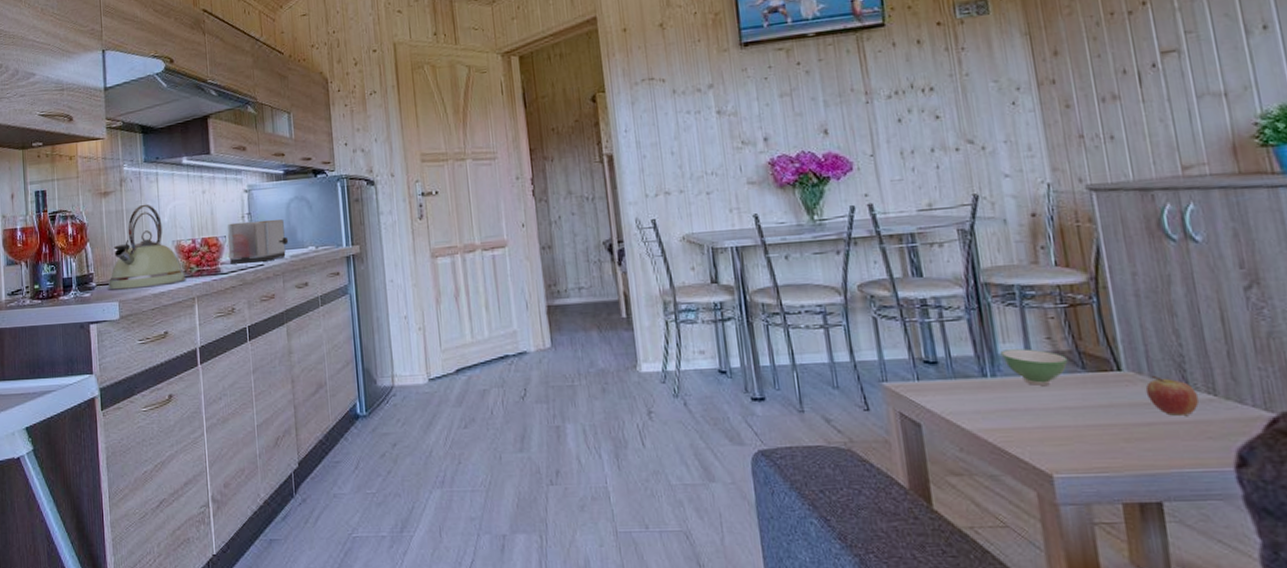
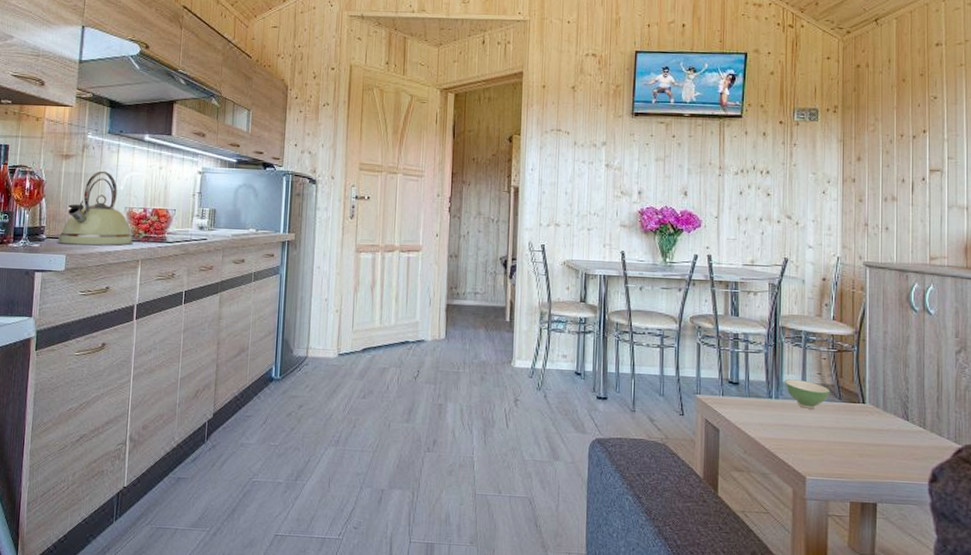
toaster: present [227,218,289,264] -> none [175,199,233,237]
fruit: present [1145,376,1200,416] -> none [879,410,914,441]

